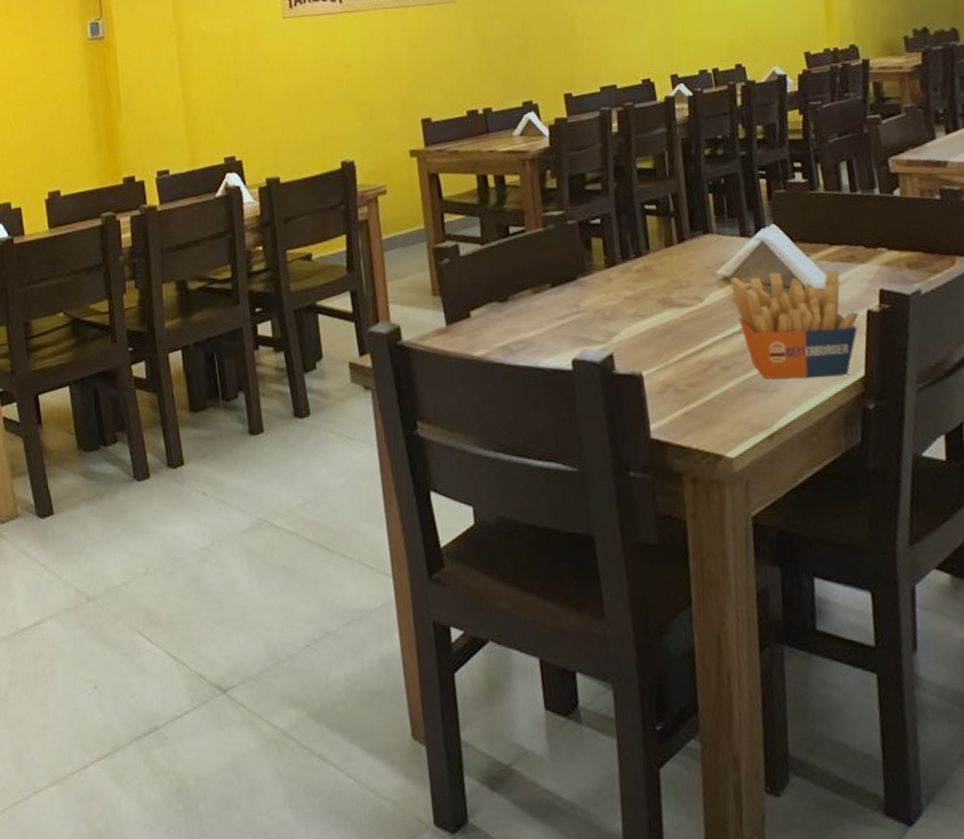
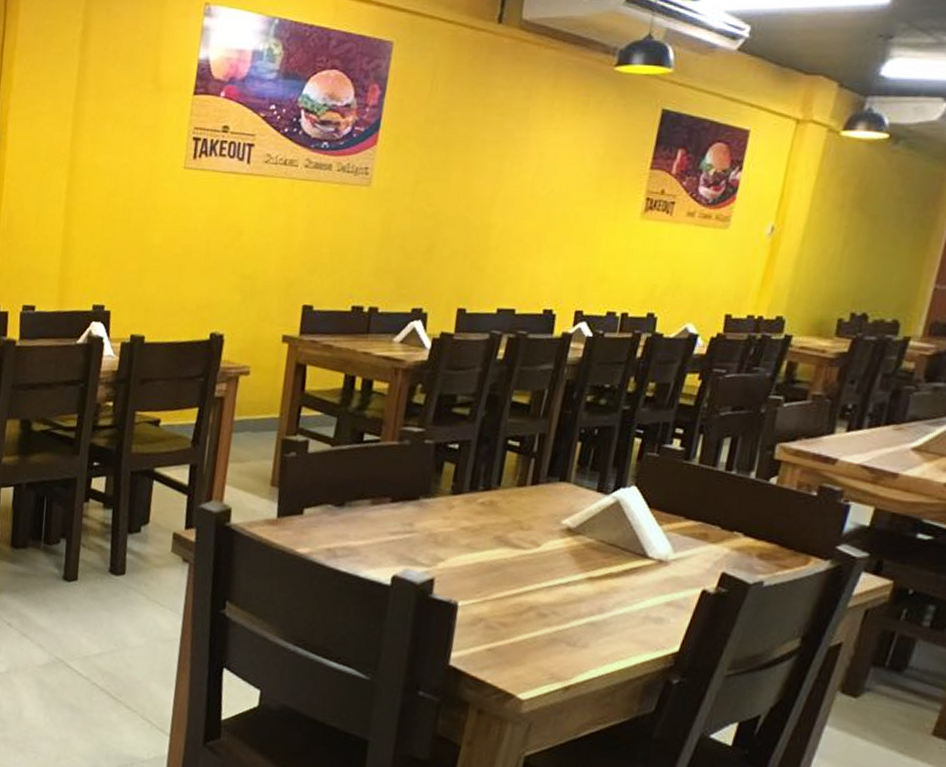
french fries: present [730,270,860,379] -> none [569,530,694,648]

